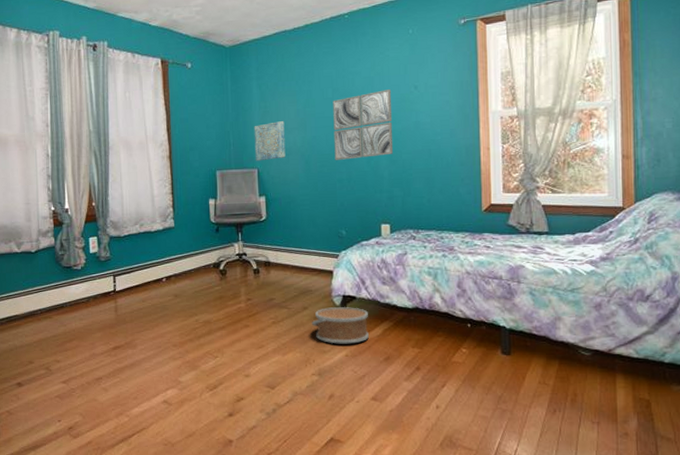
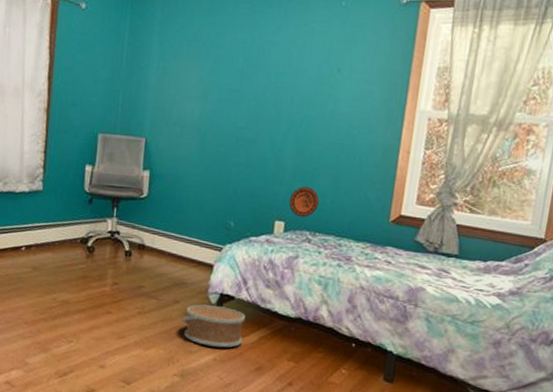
wall art: present [254,121,286,162] -> none [144,86,184,130]
wall art: present [333,89,394,160] -> none [234,67,311,144]
decorative plate: none [390,191,417,218] -> present [289,186,319,218]

